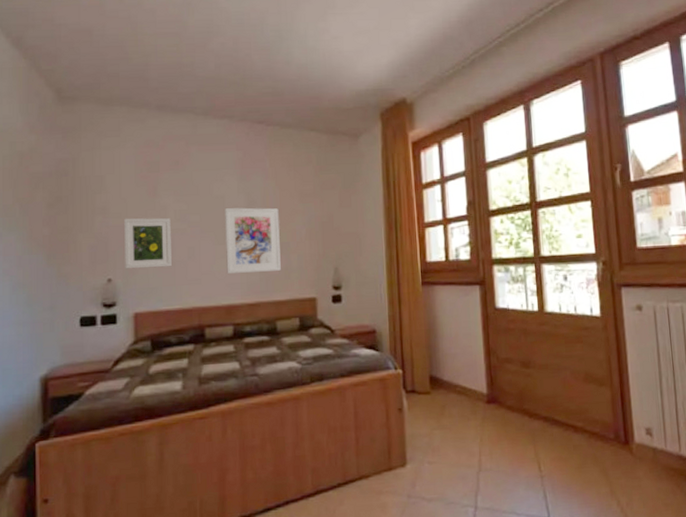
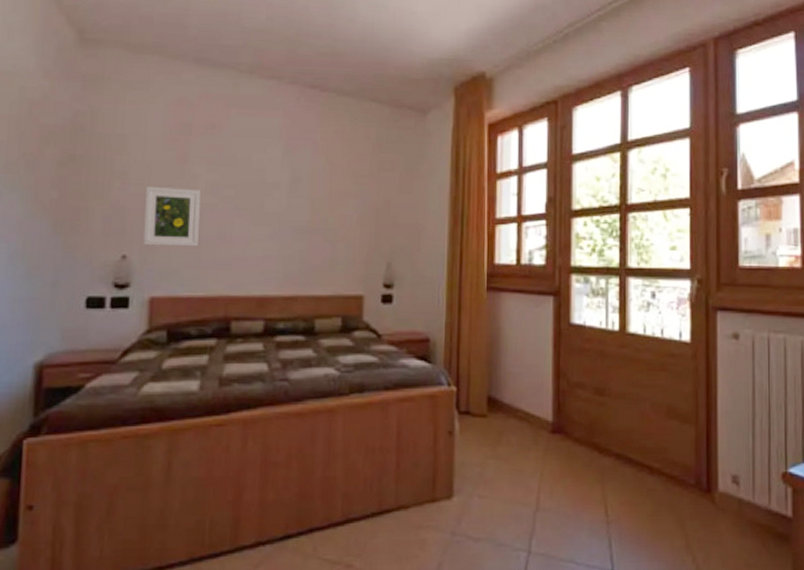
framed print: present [225,207,281,274] -> none [261,184,327,261]

